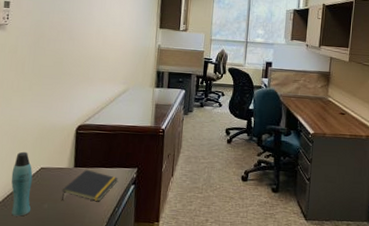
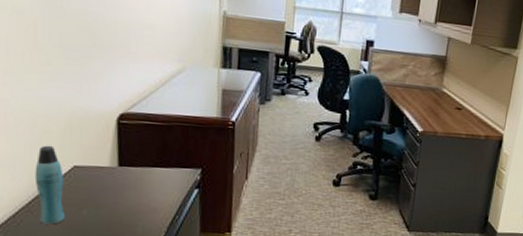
notepad: present [62,169,118,202] -> none [104,169,177,209]

